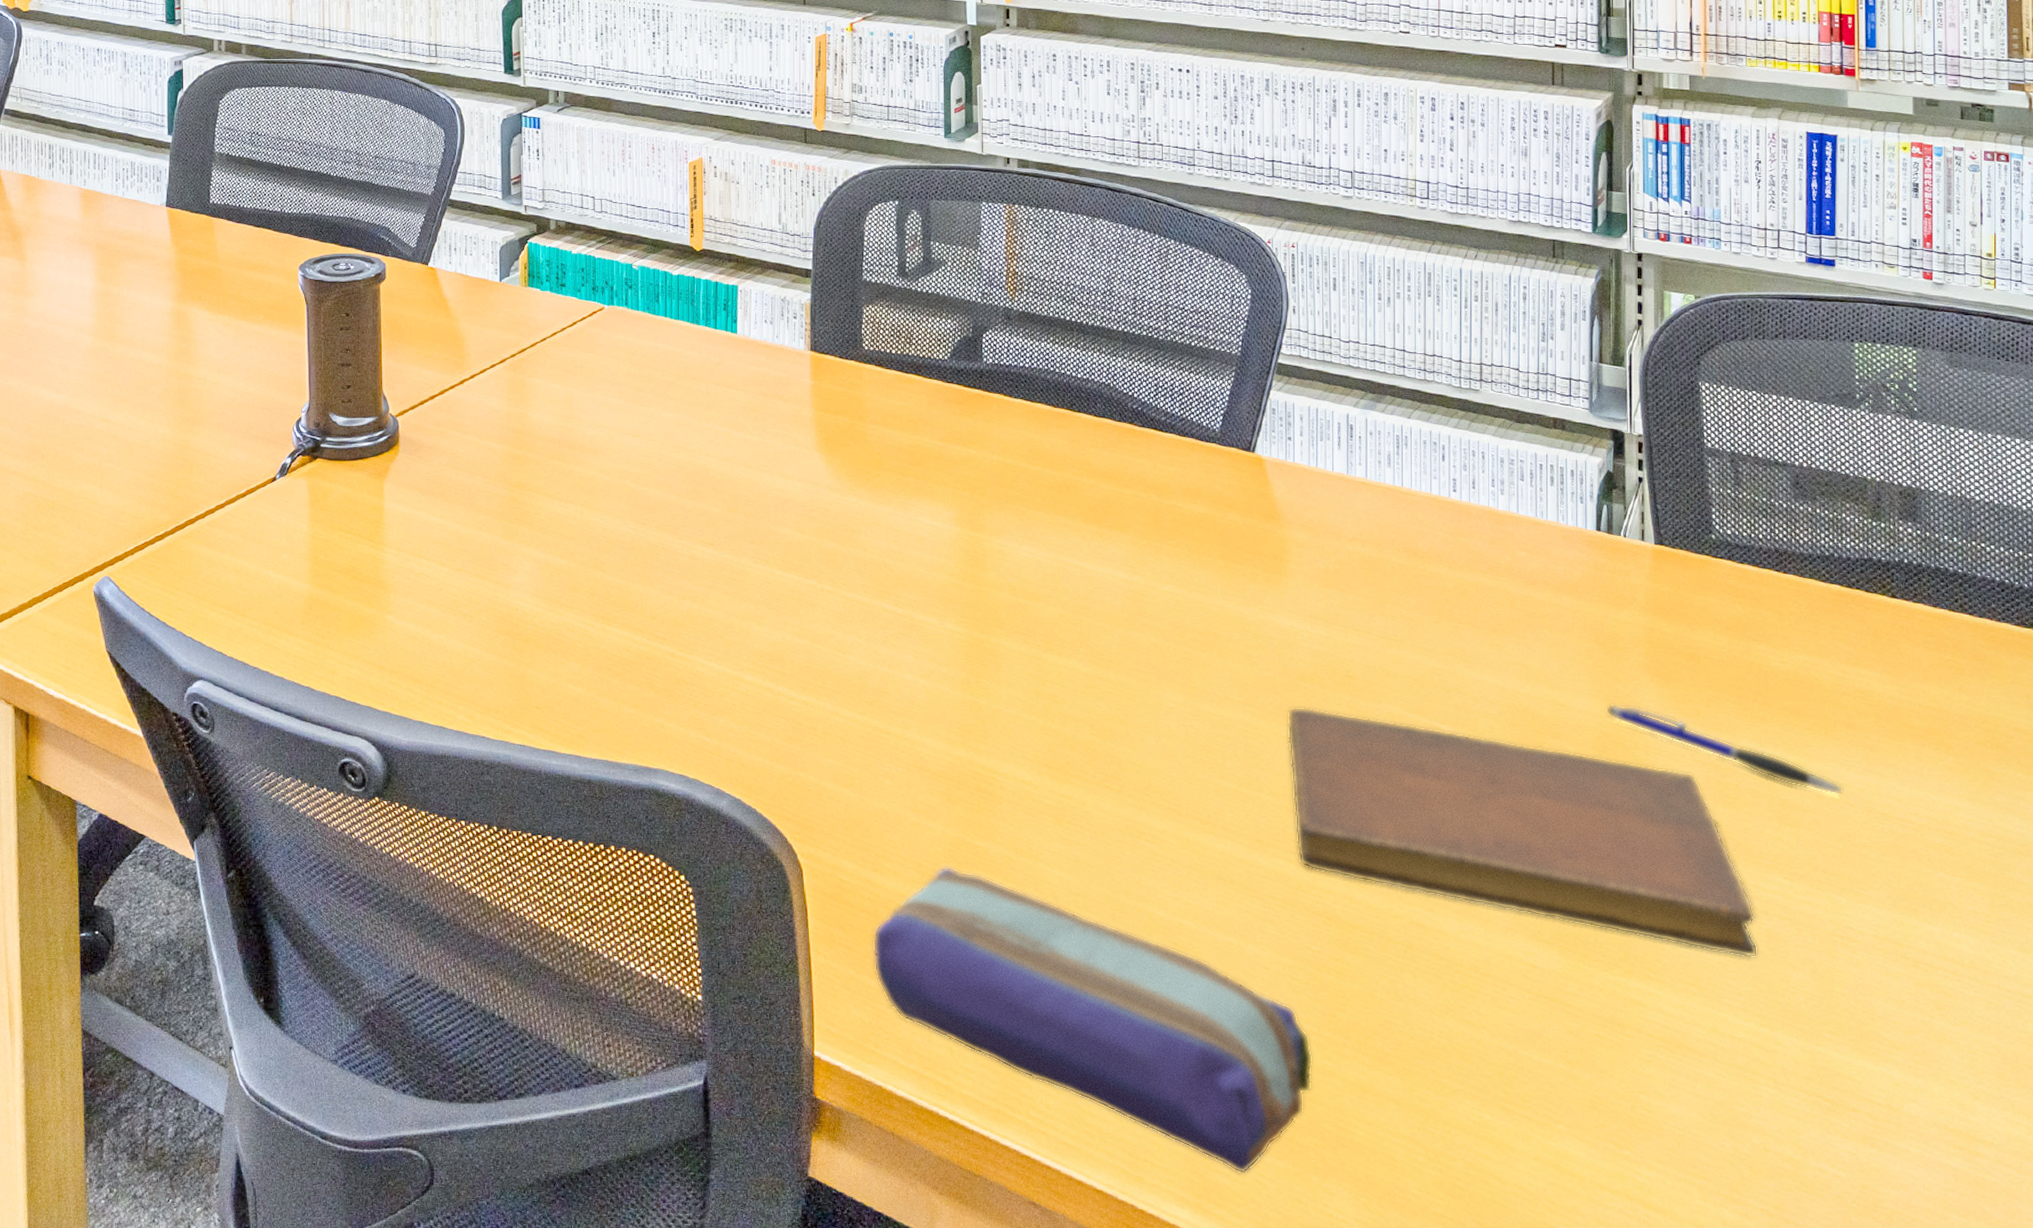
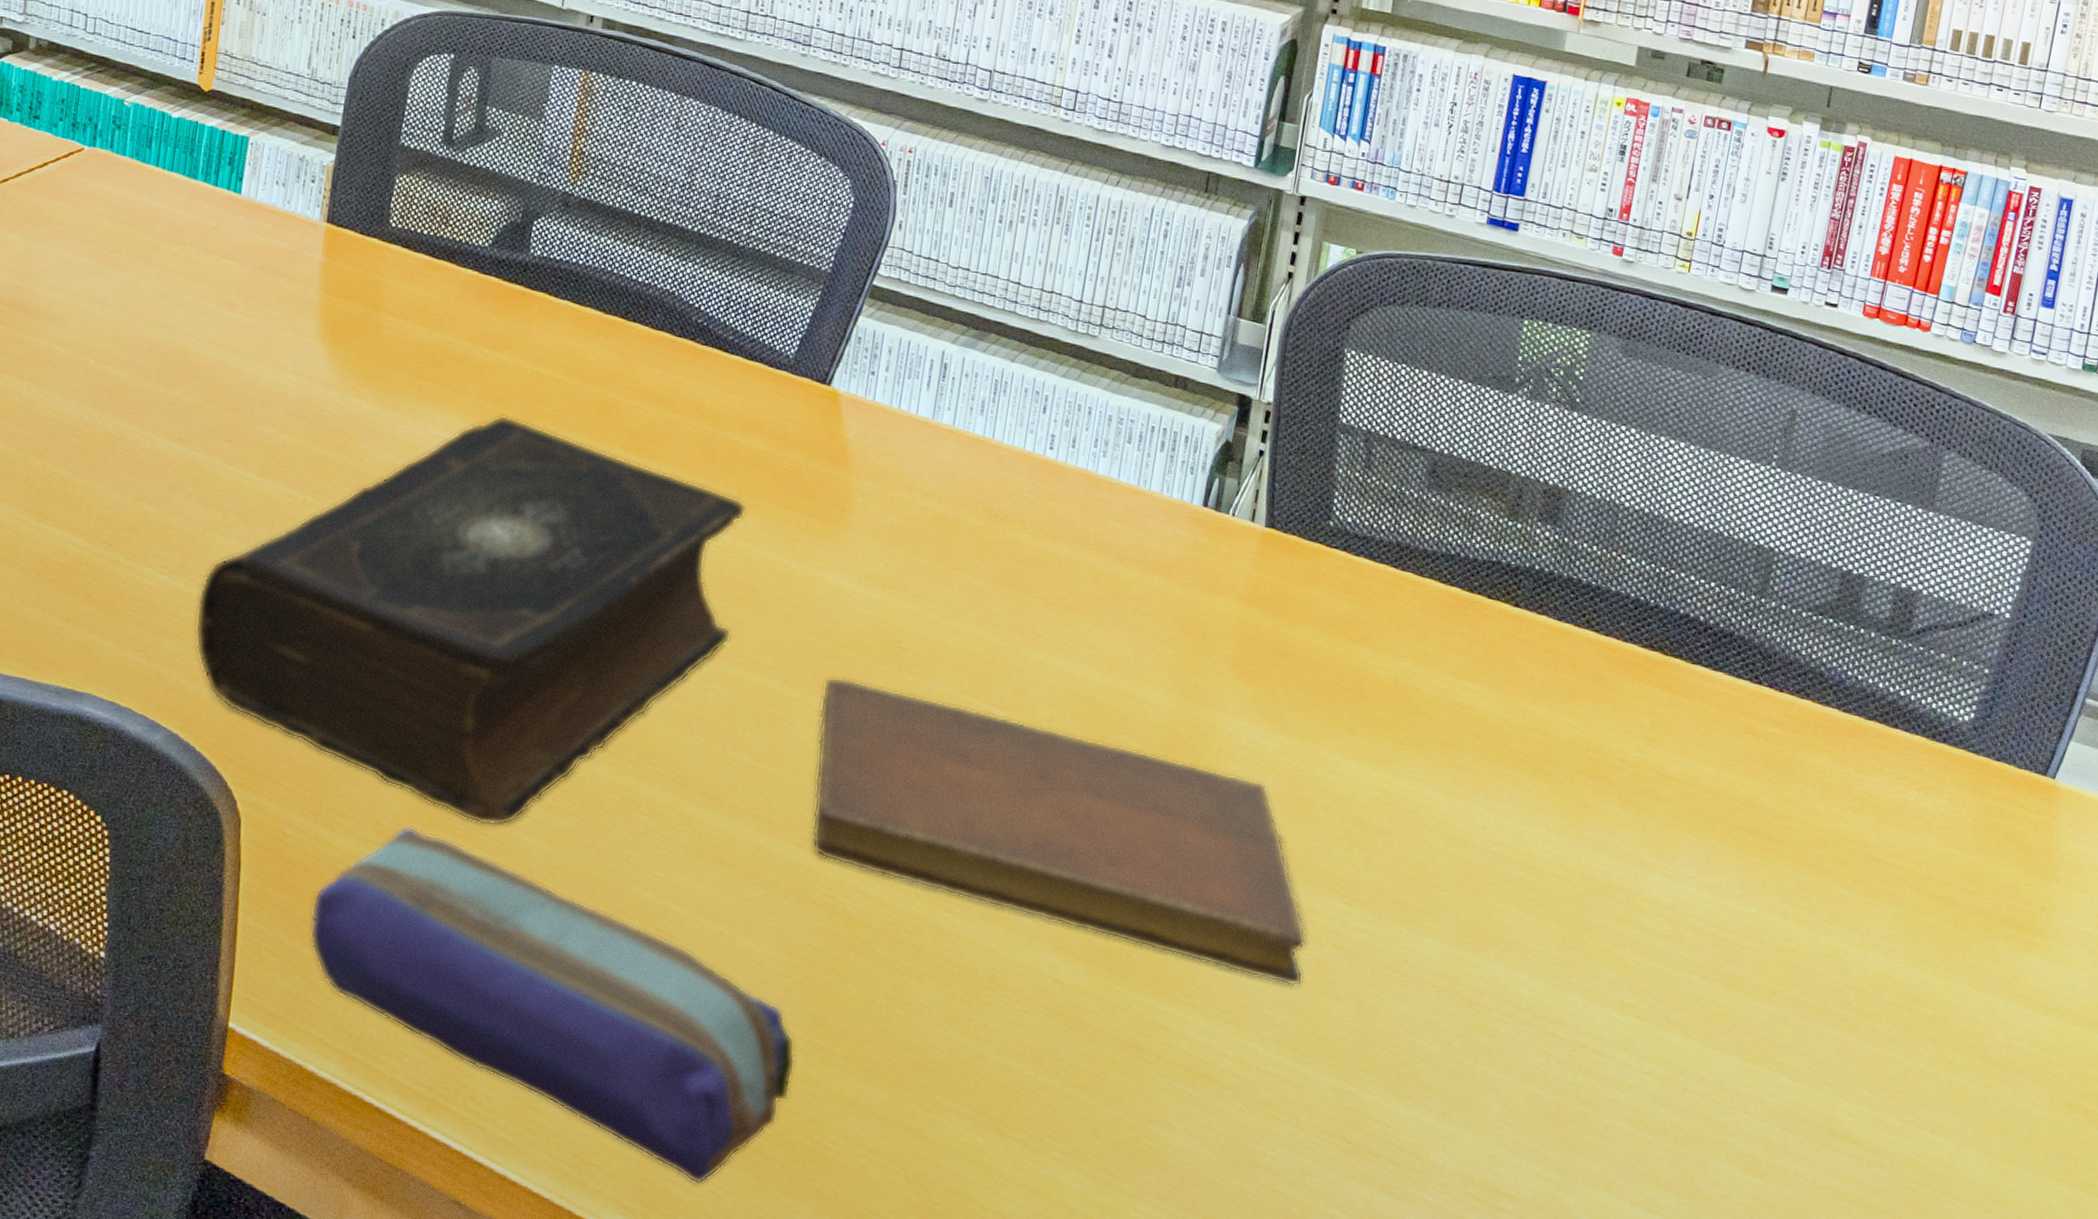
book: none [743,501,1201,860] -> present [194,415,746,826]
pen: present [1606,704,1843,795] -> none [1180,700,1425,817]

